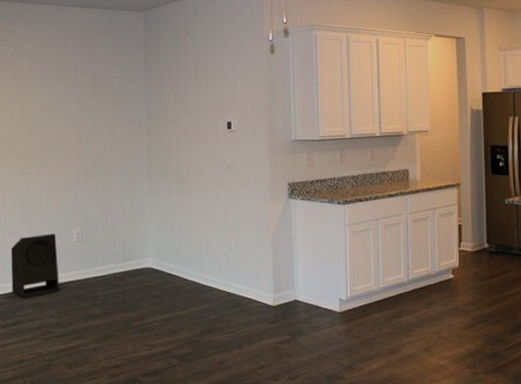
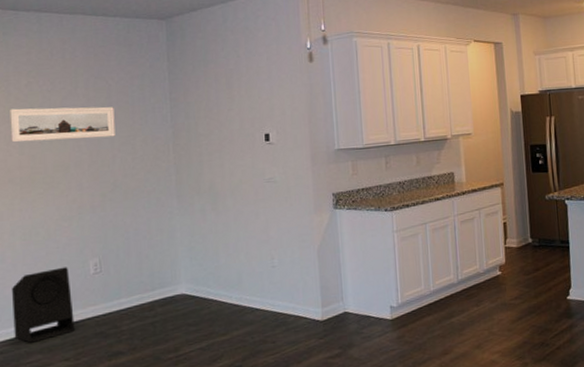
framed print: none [14,90,98,120] -> present [10,106,115,143]

